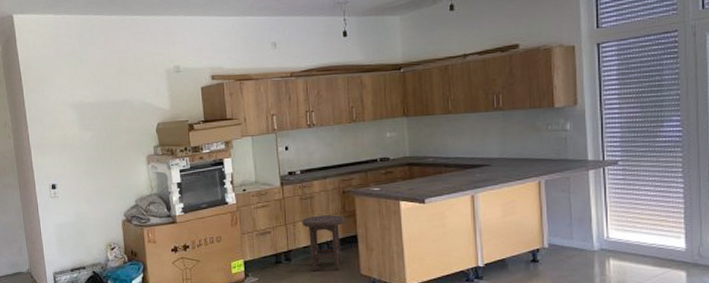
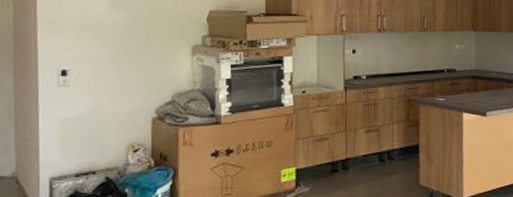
stool: present [302,215,345,272] -> none [364,123,408,182]

